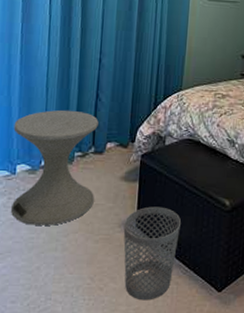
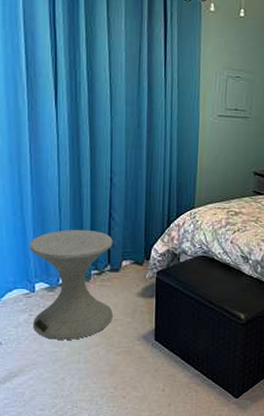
wastebasket: present [123,206,181,301] -> none [142,321,198,407]

